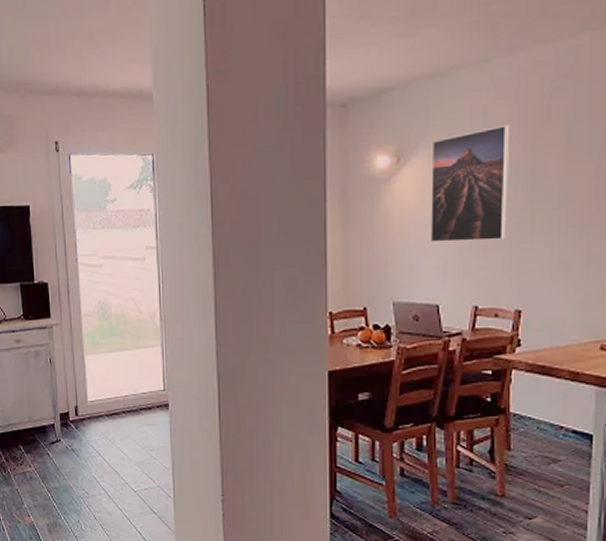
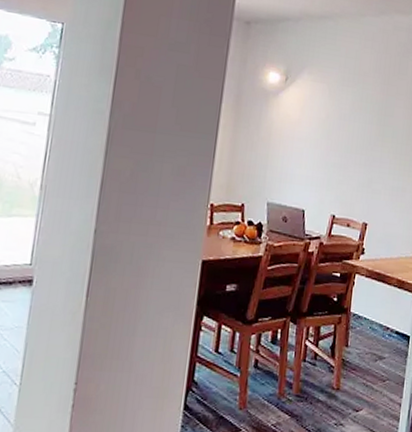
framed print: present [429,124,509,243] -> none [303,69,372,162]

